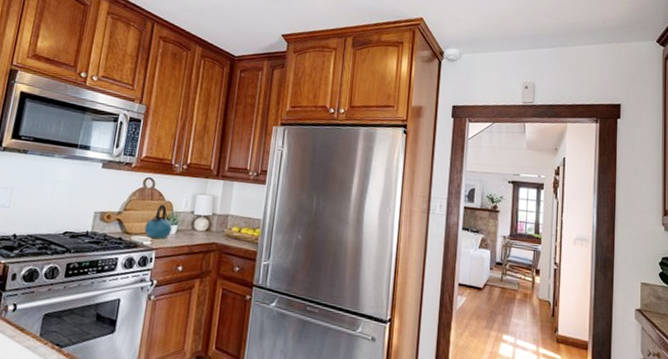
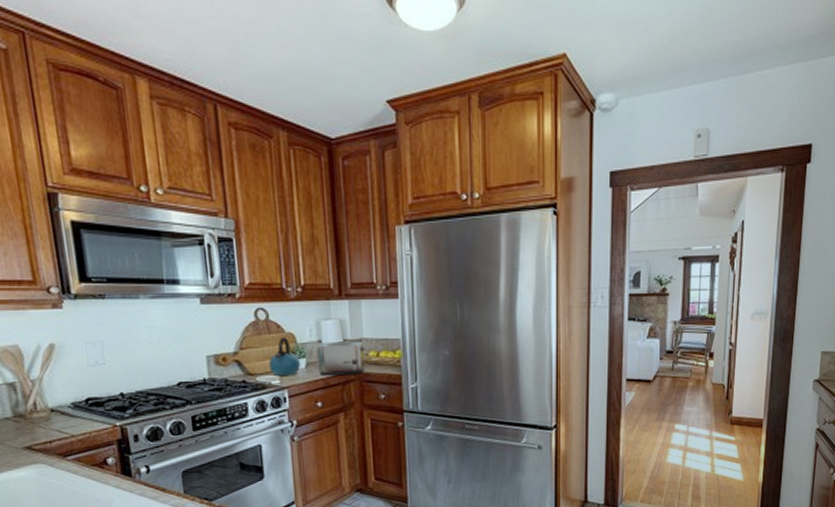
toaster: none [186,213,231,246] -> present [317,341,366,375]

